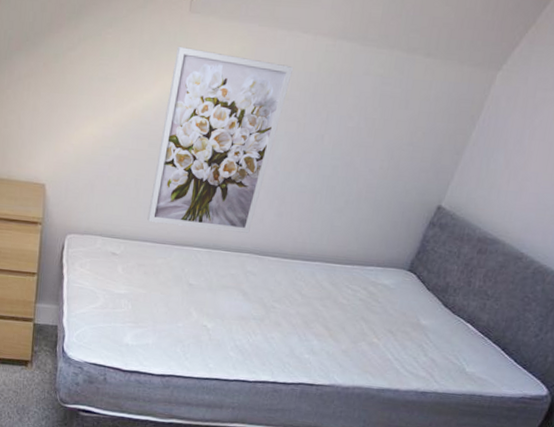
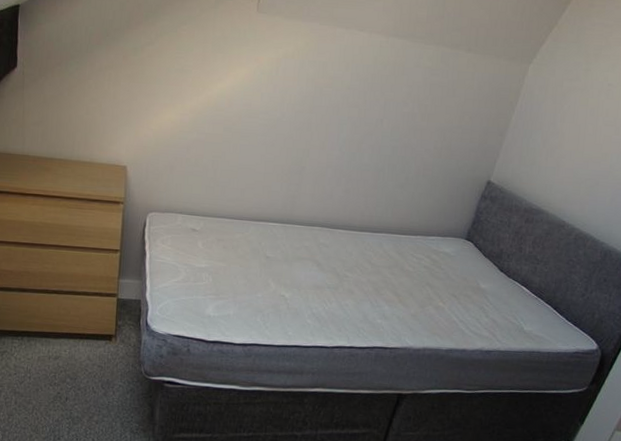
wall art: present [147,46,294,234] -> none [225,41,353,209]

